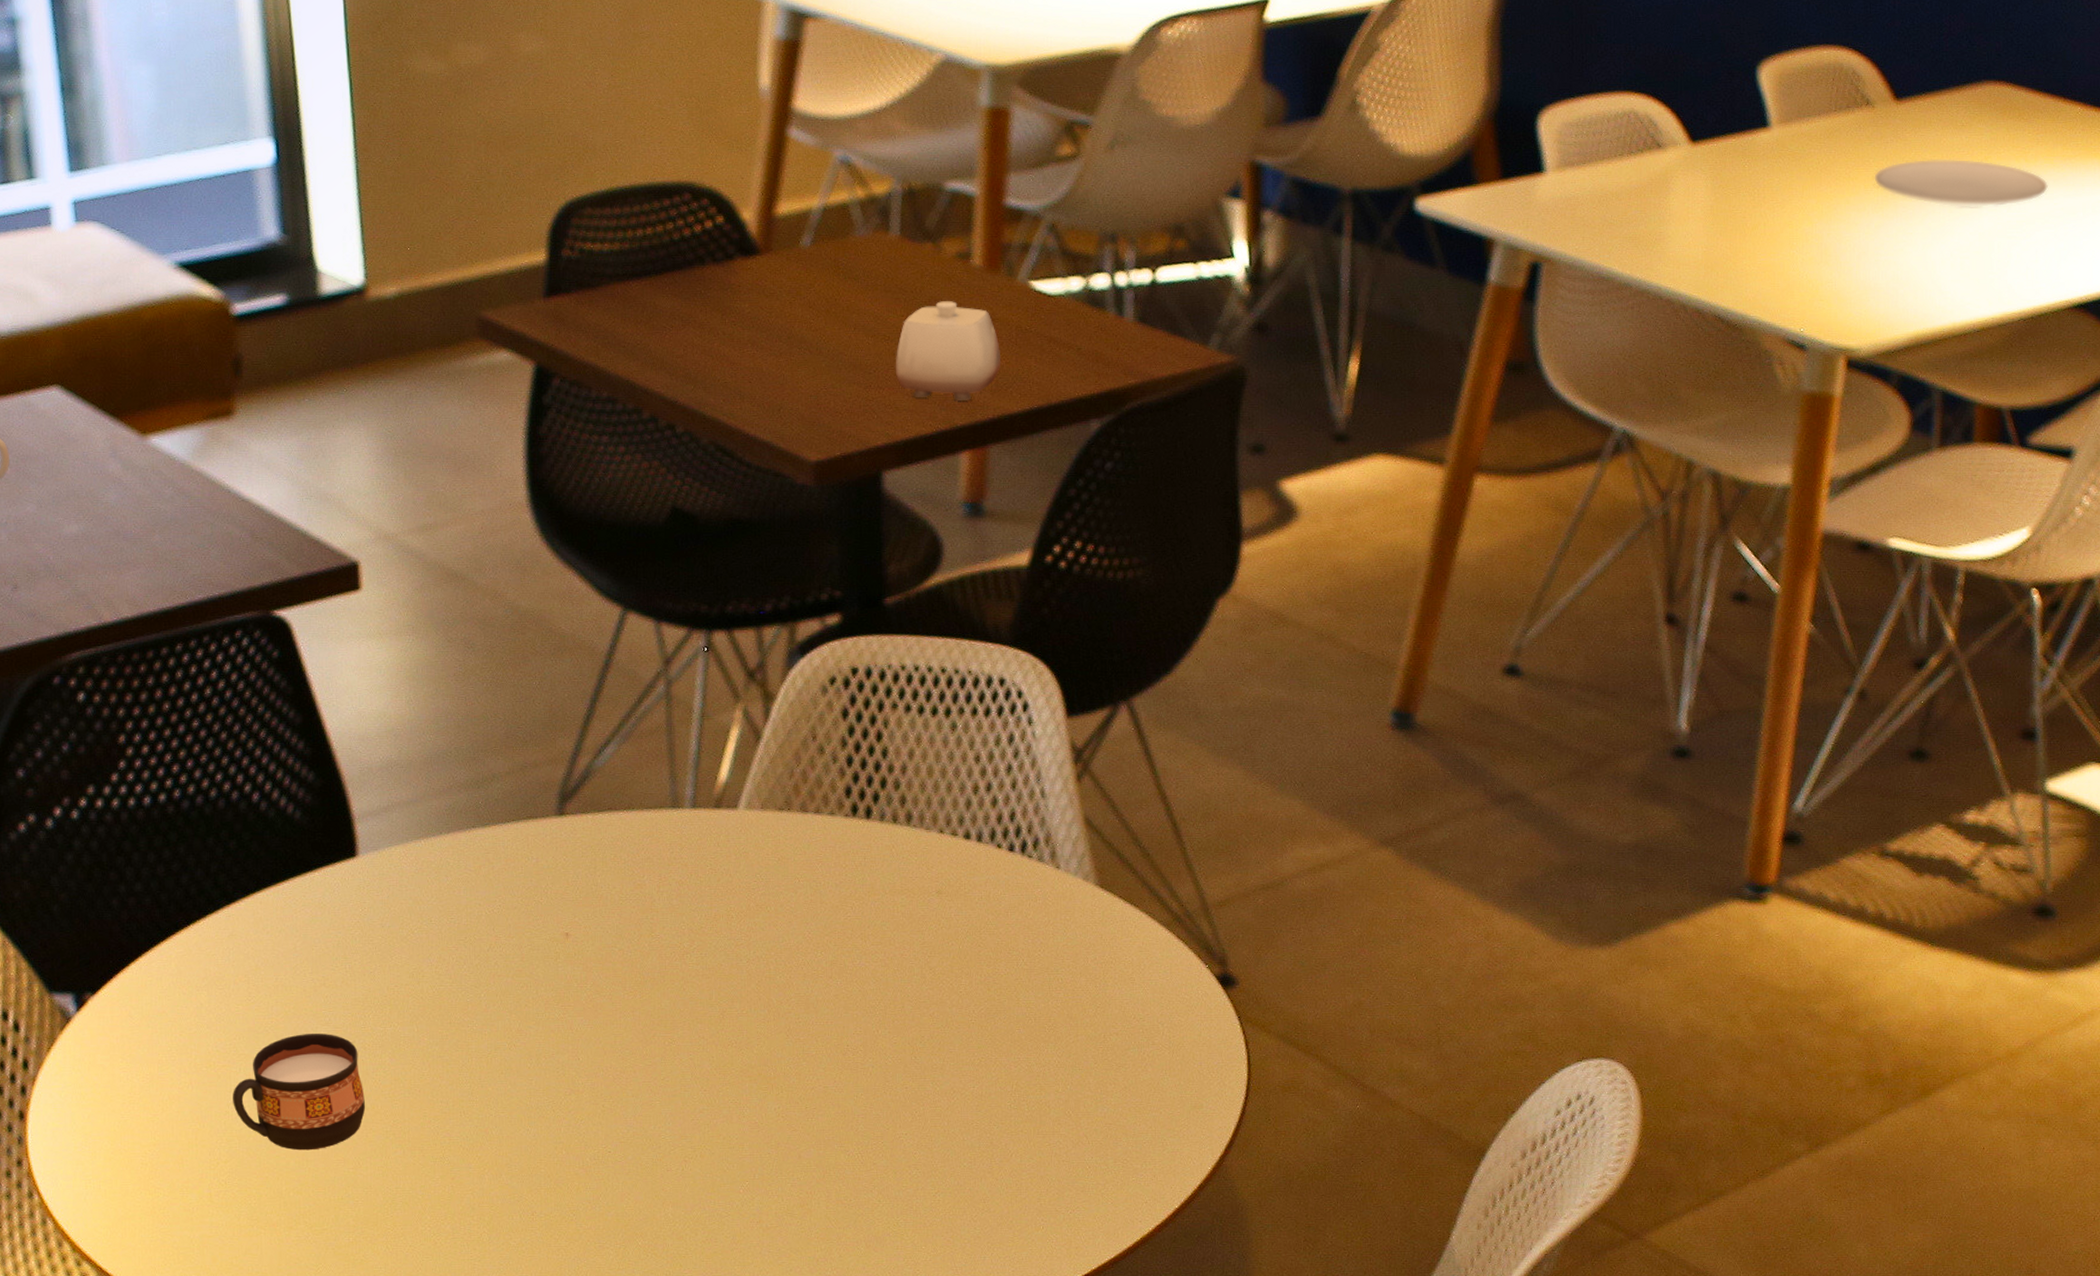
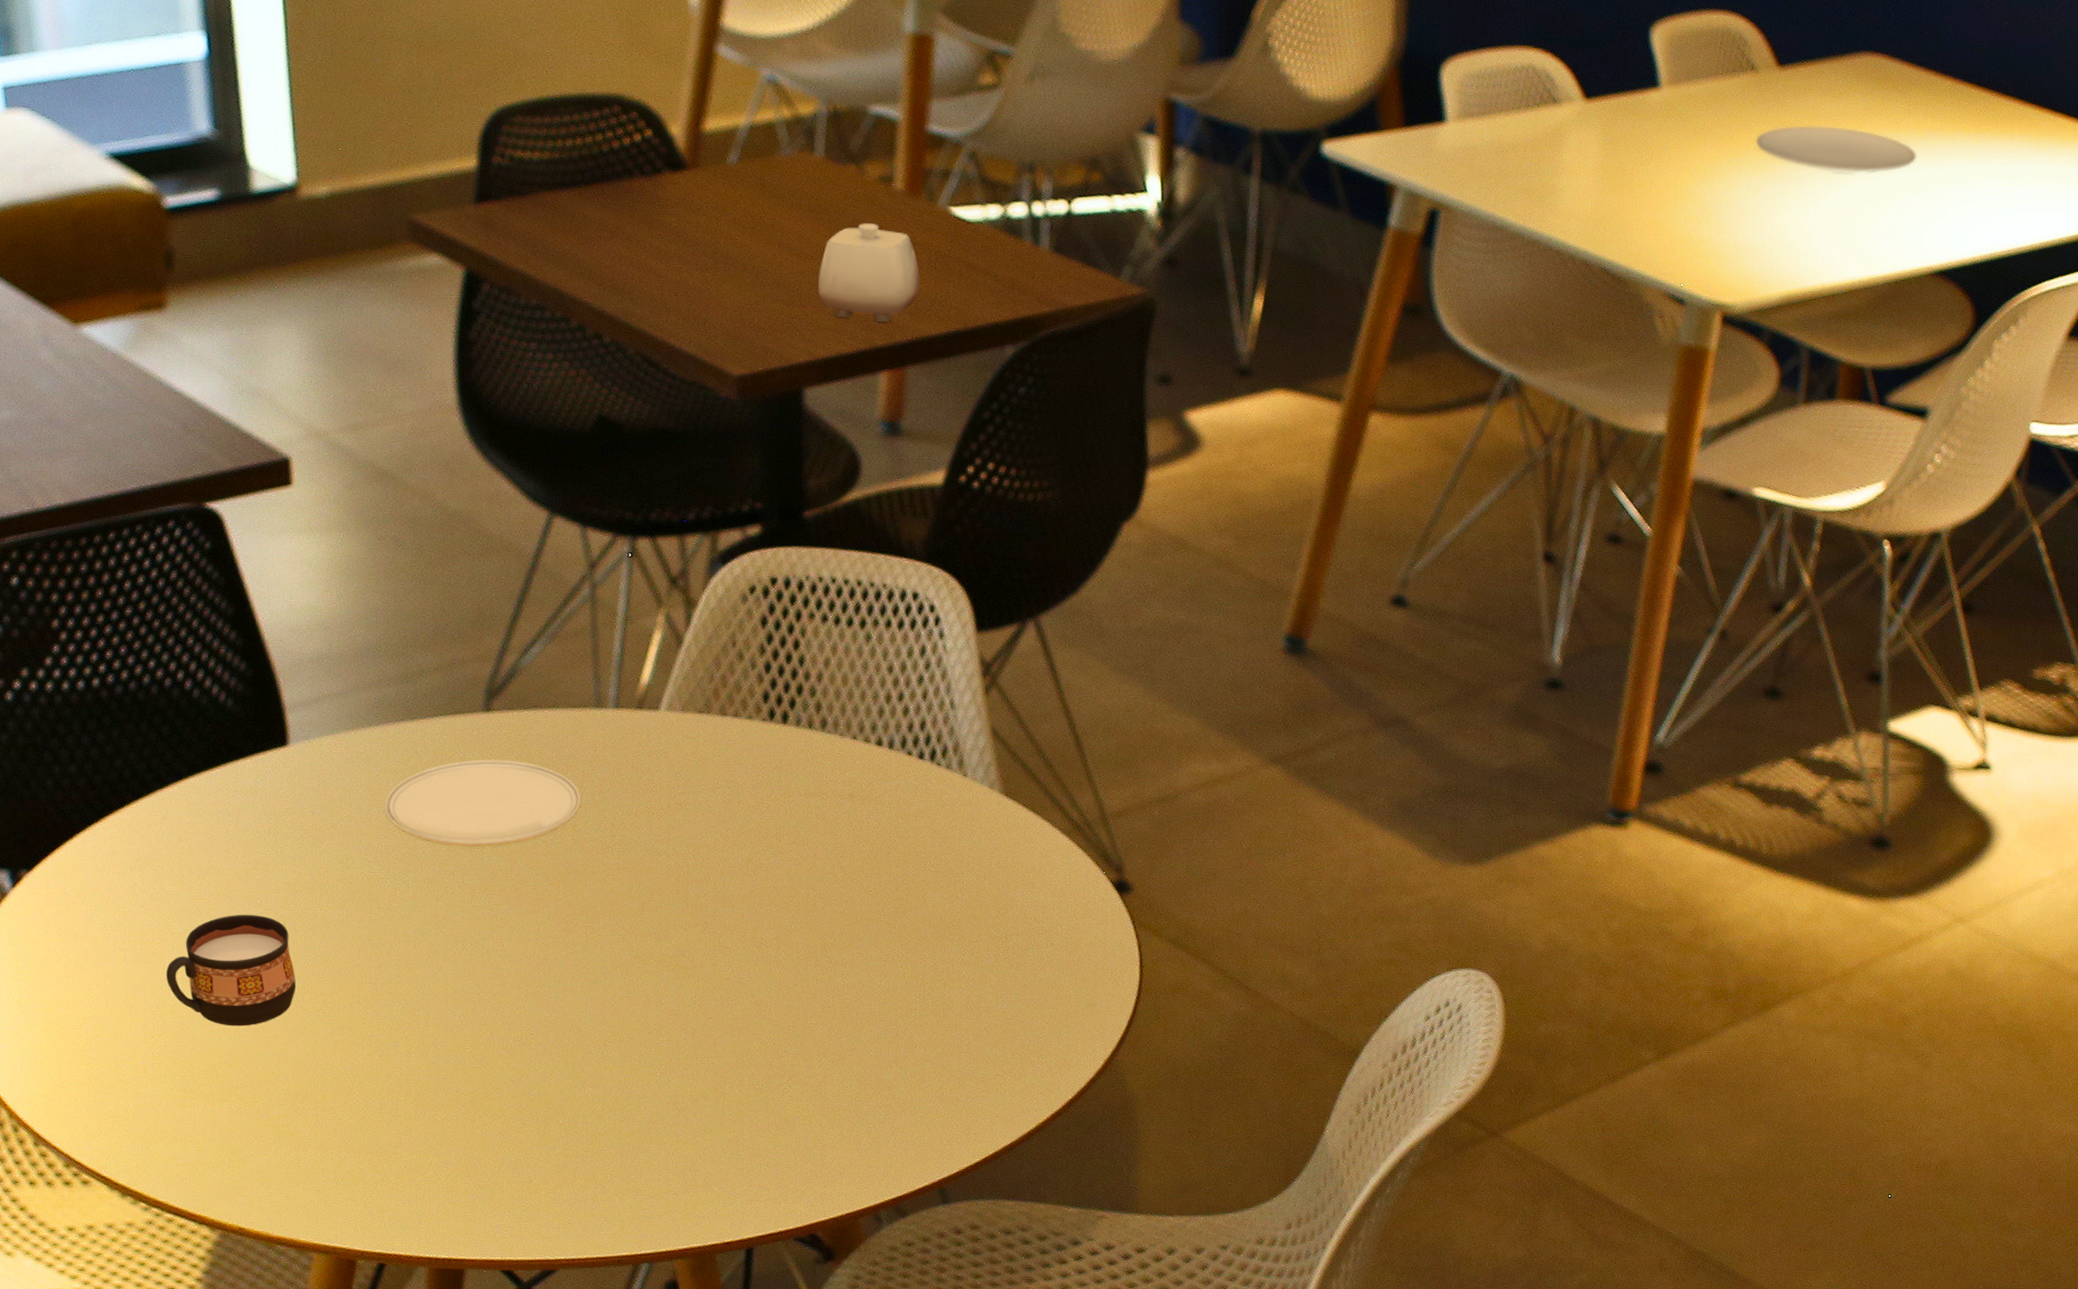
plate: none [456,865,658,958] -> present [384,759,581,848]

